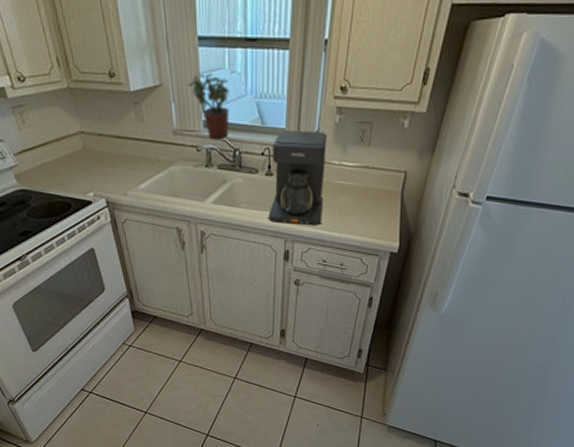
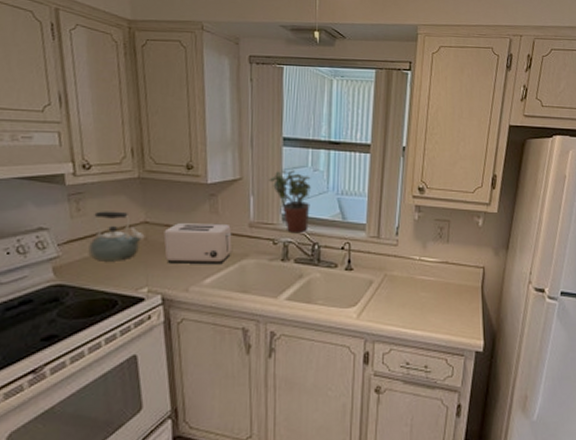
kettle: none [37,122,83,169] -> present [88,211,145,261]
toaster: none [98,131,160,171] -> present [163,223,232,265]
coffee maker: present [268,129,327,226] -> none [347,225,407,324]

